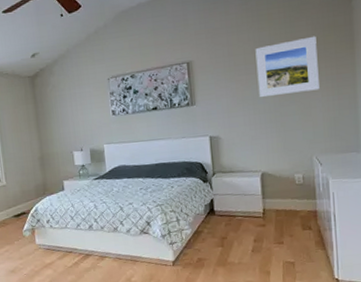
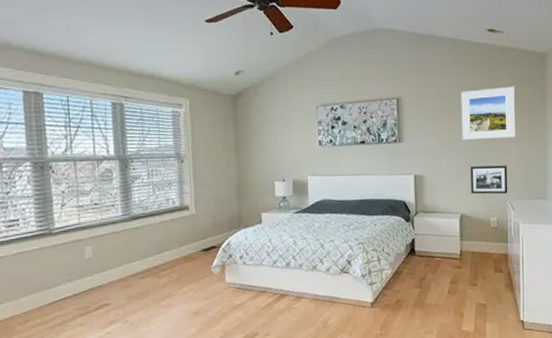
picture frame: none [270,119,314,152] -> present [470,165,508,195]

